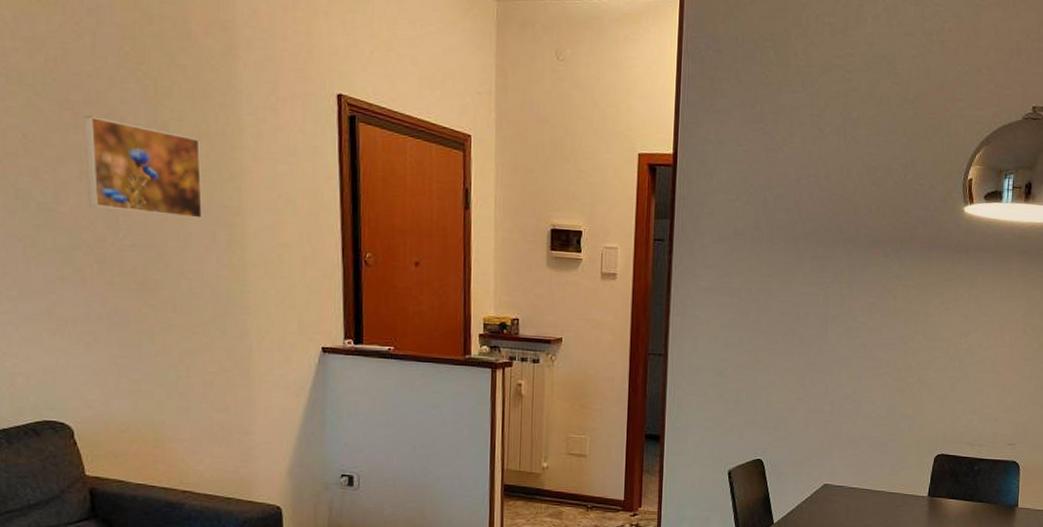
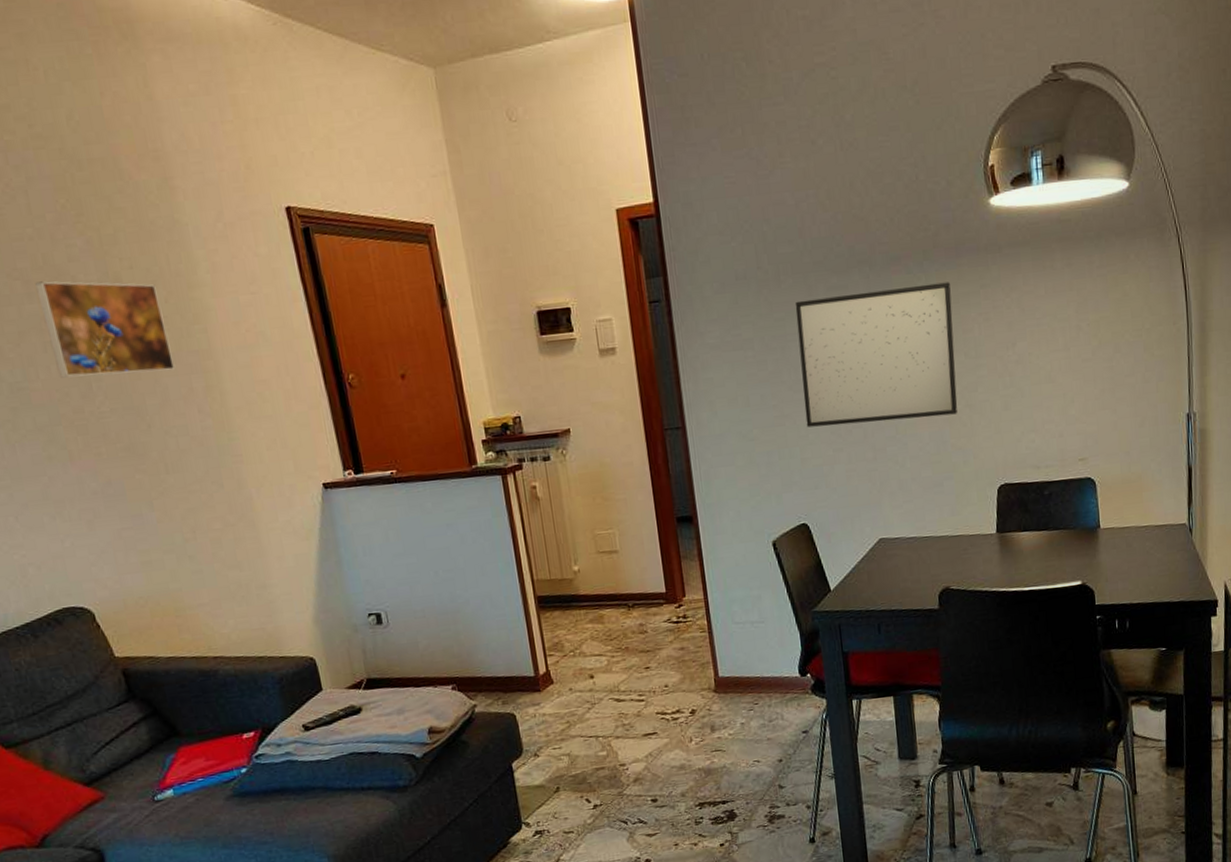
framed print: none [776,263,920,386] -> present [795,282,958,428]

